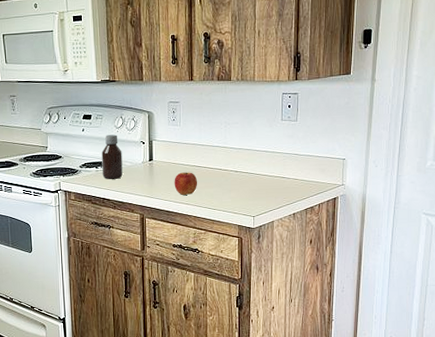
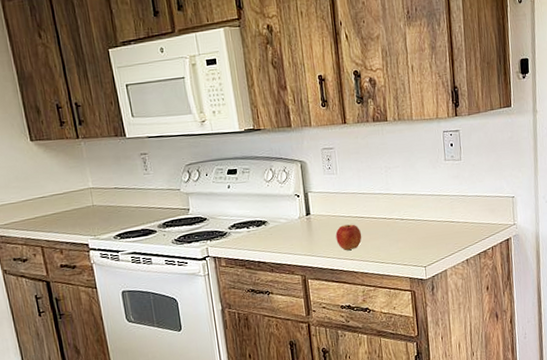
bottle: present [101,134,123,179] -> none [252,189,278,240]

